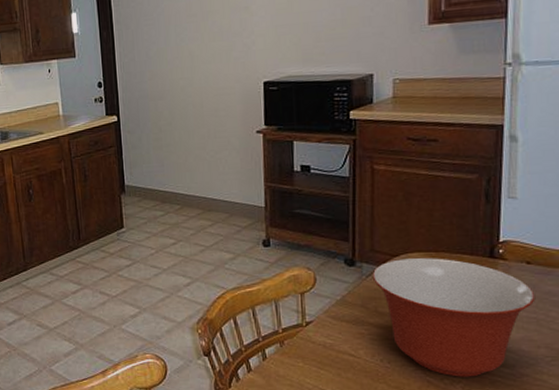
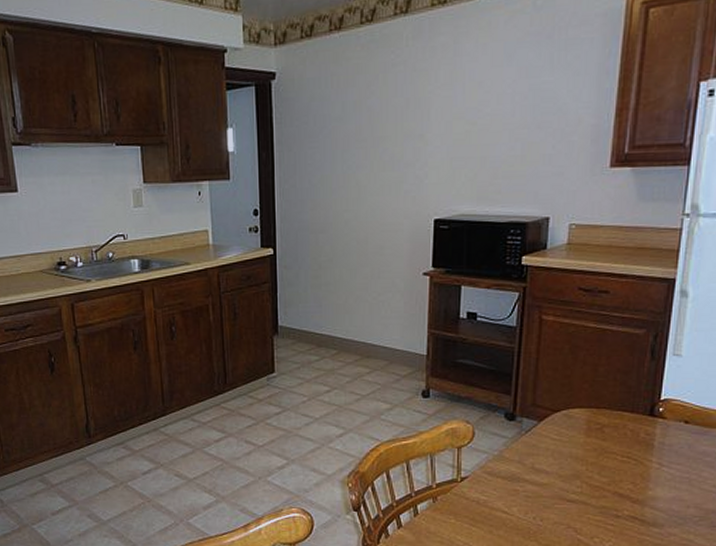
mixing bowl: present [372,258,536,377] -> none [531,414,690,536]

